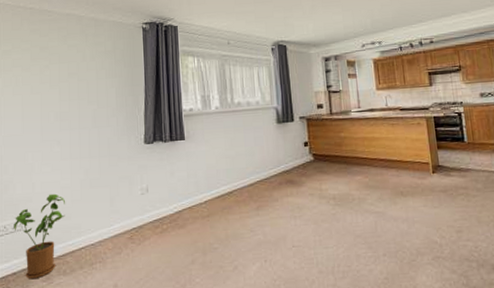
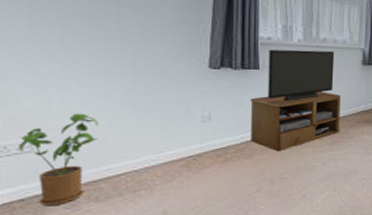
tv stand: none [179,113,263,220] -> present [250,49,341,152]

